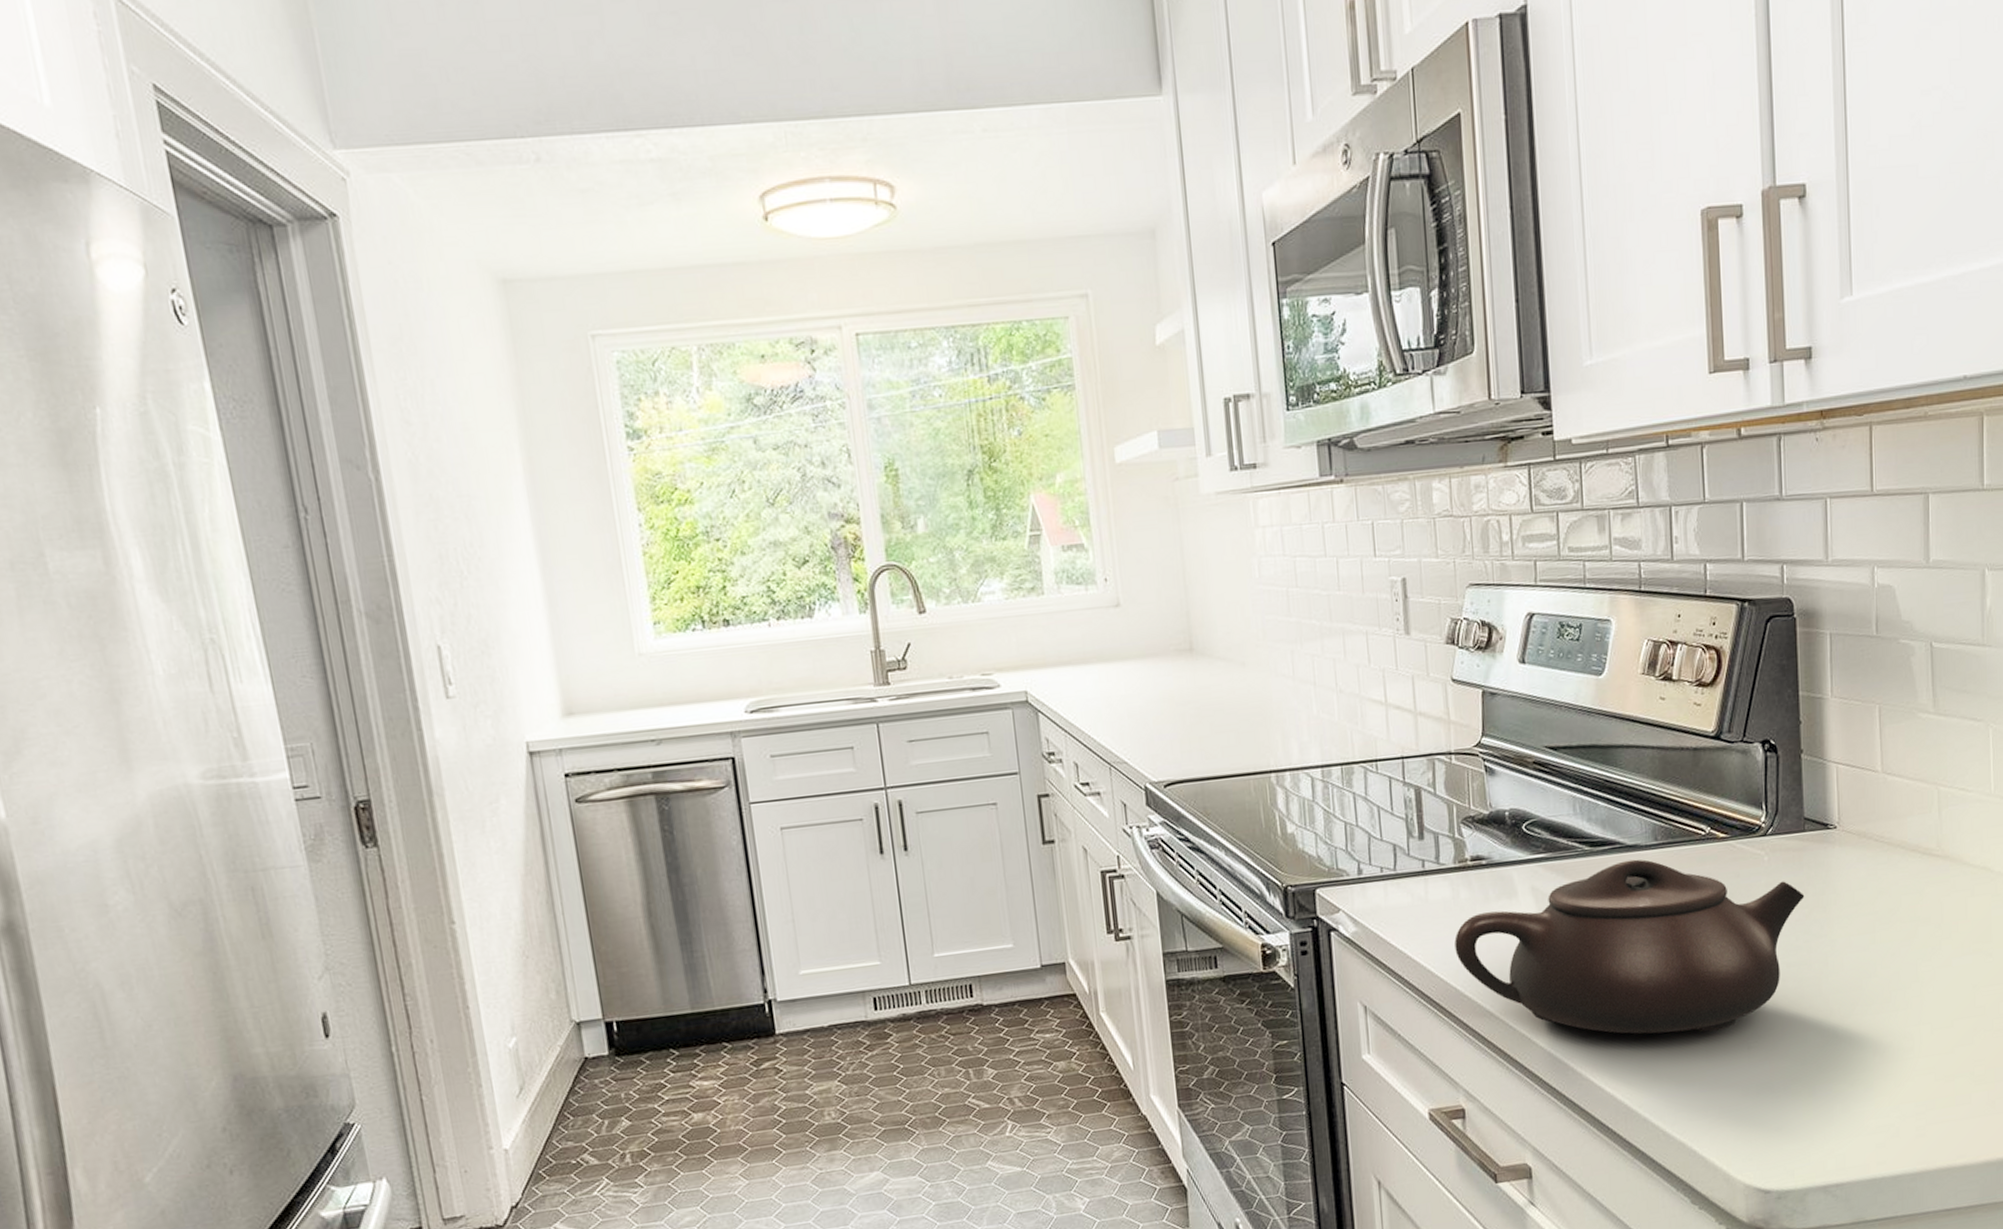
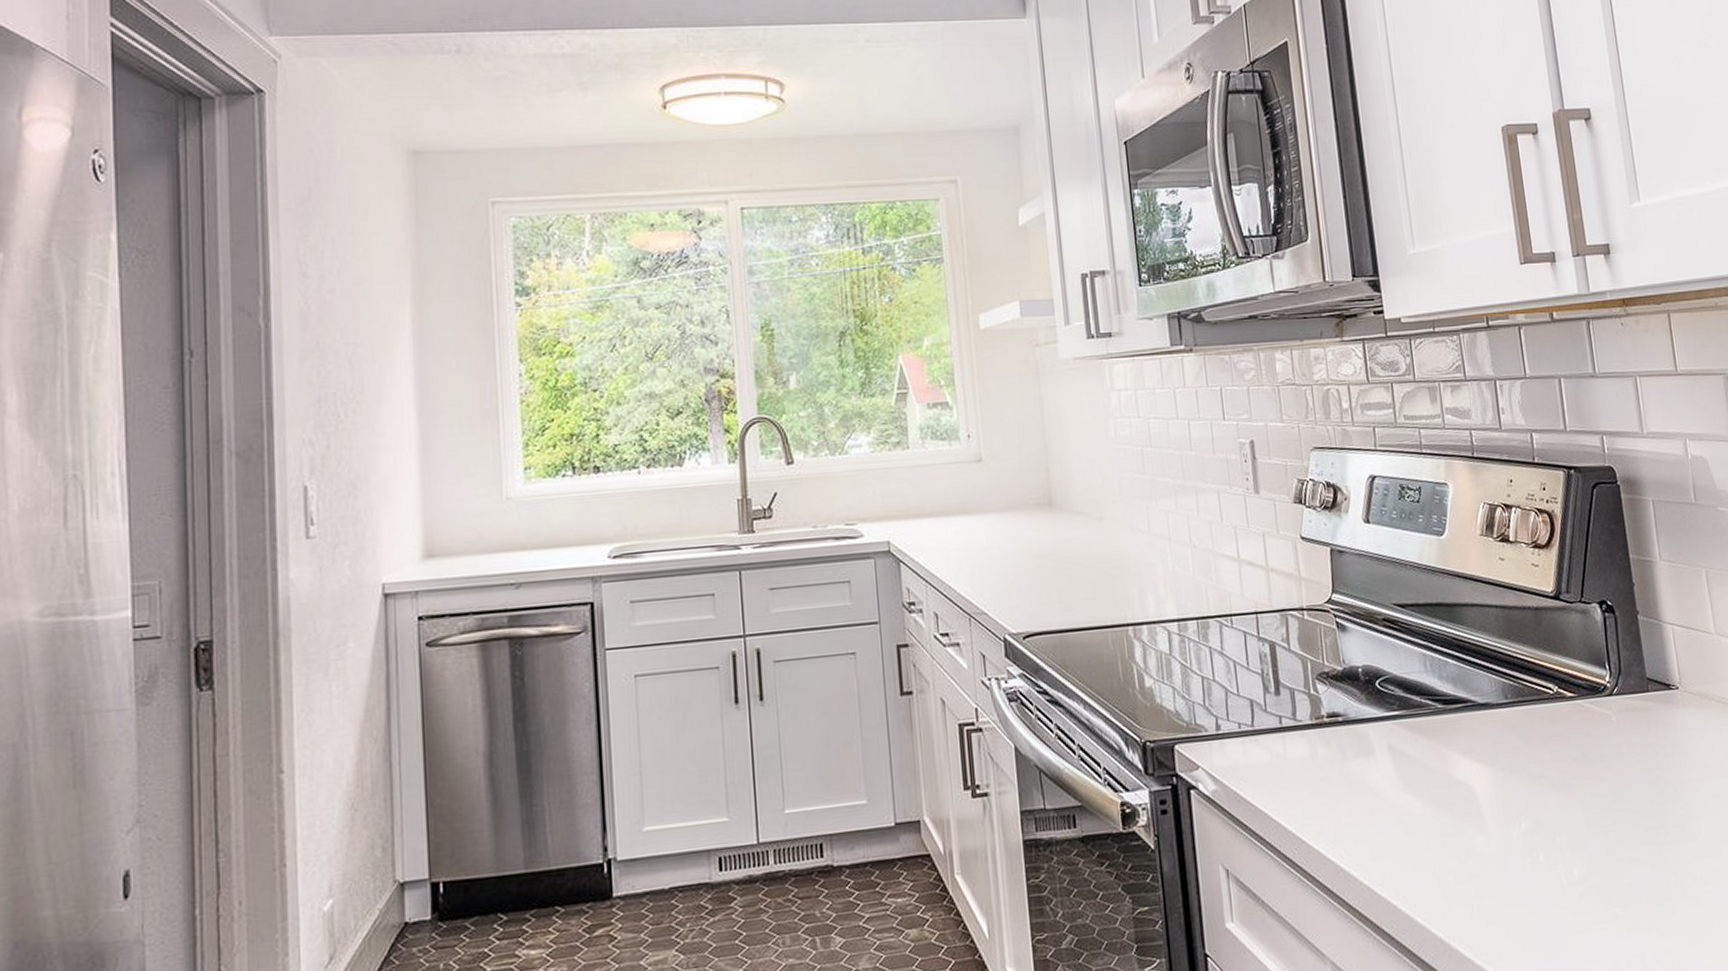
teapot: present [1454,859,1805,1034] -> none [1314,717,1656,902]

